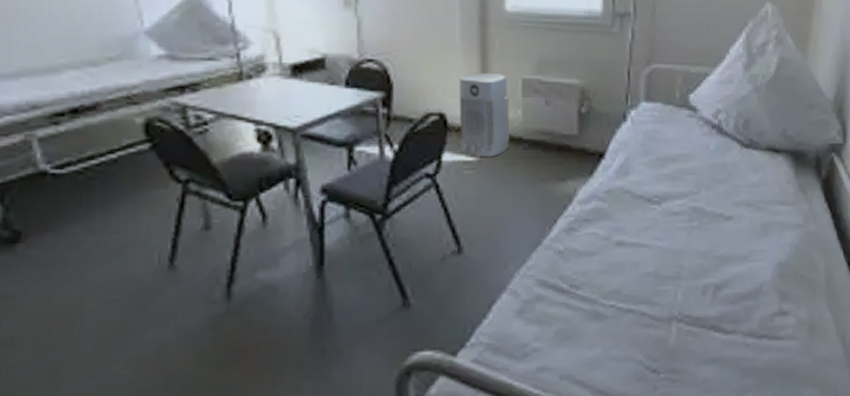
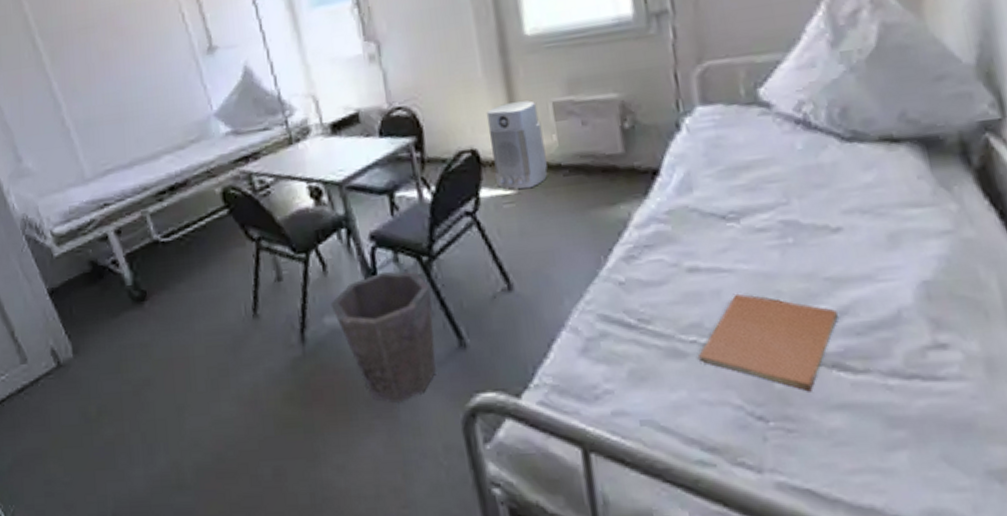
waste bin: none [267,227,381,362] -> present [330,271,436,403]
book: none [615,266,720,349] -> present [699,293,838,392]

